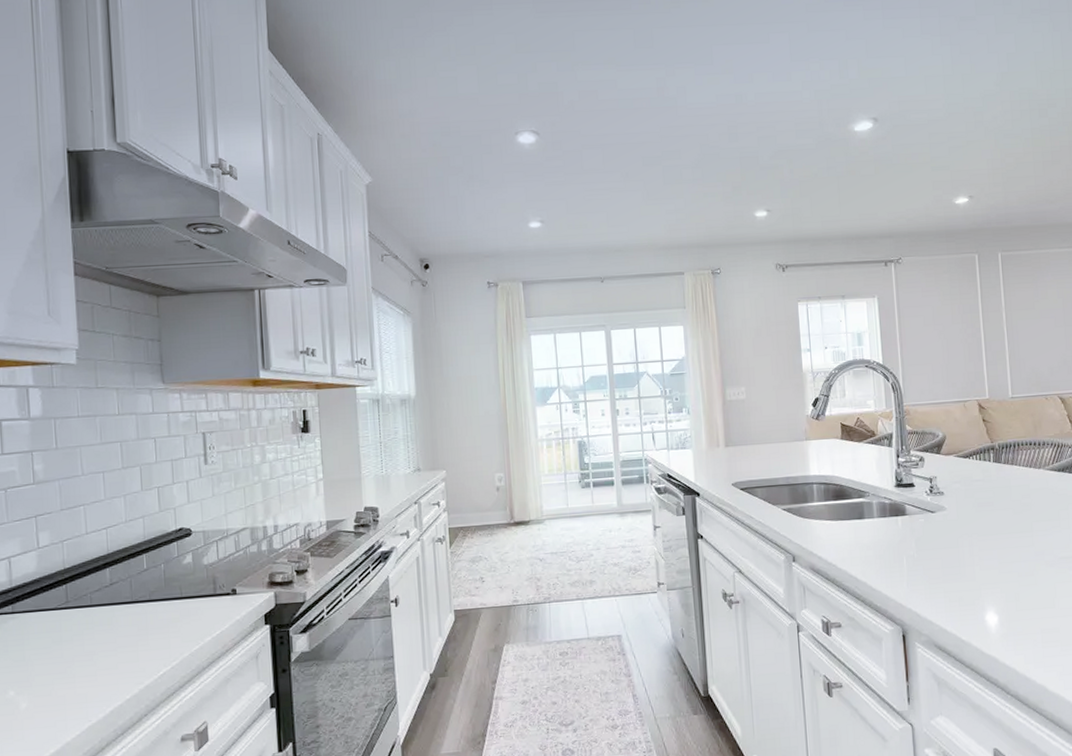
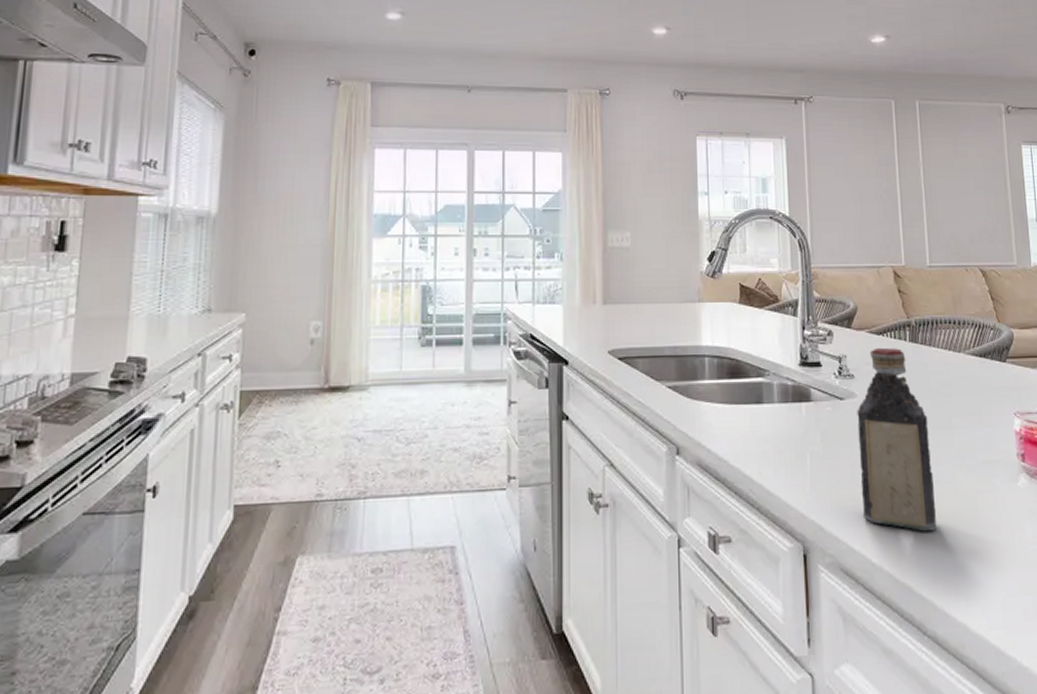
bottle: none [946,468,1019,615] -> present [857,347,937,532]

